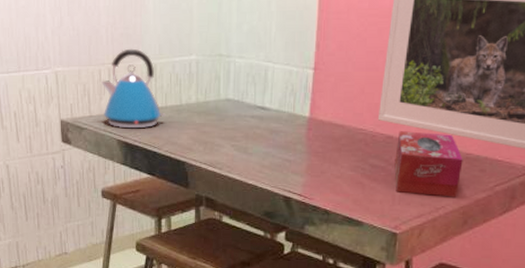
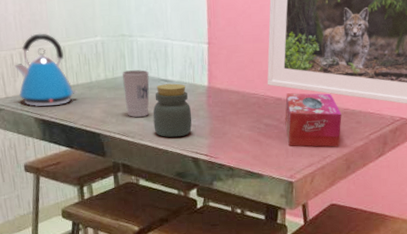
cup: none [215,94,245,148] -> present [122,70,149,118]
jar: none [244,112,288,173] -> present [153,83,192,138]

